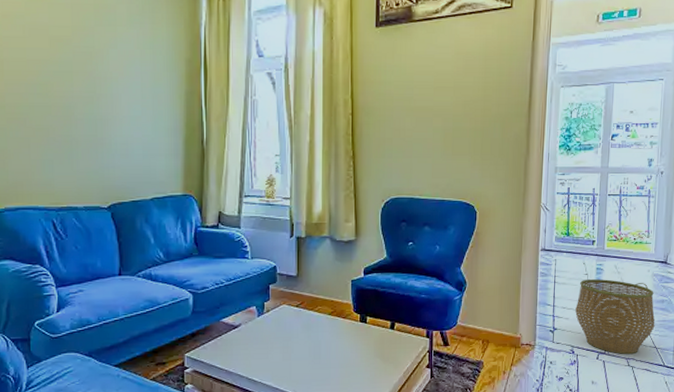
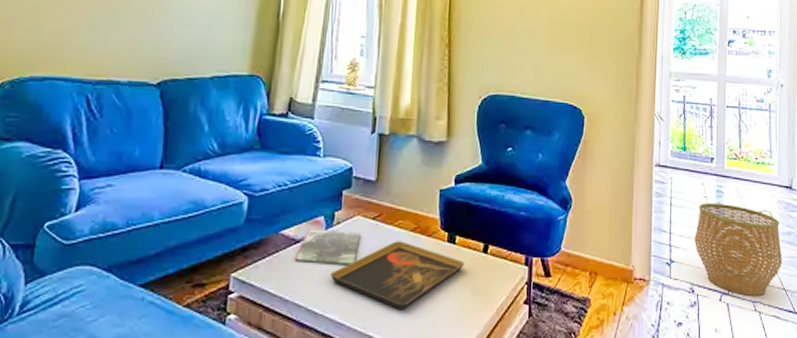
magazine: none [234,316,287,344] -> present [294,229,361,266]
decorative tray: none [265,323,375,376] -> present [330,241,465,310]

